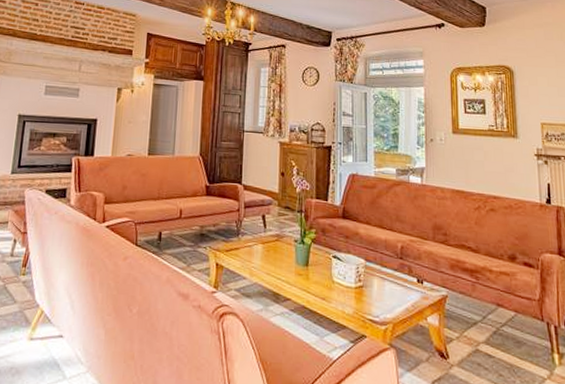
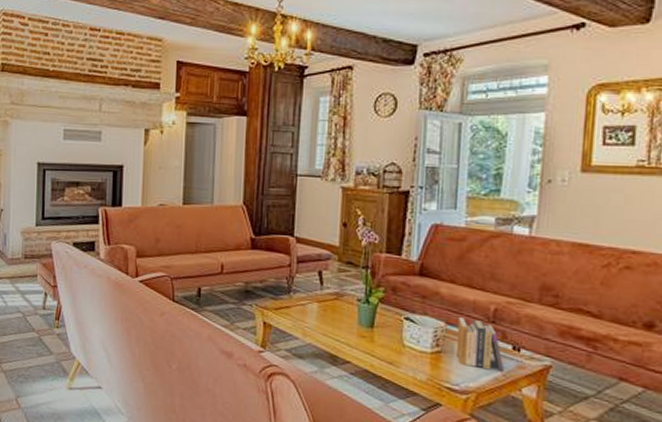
books: none [374,255,413,302] -> present [455,317,505,372]

